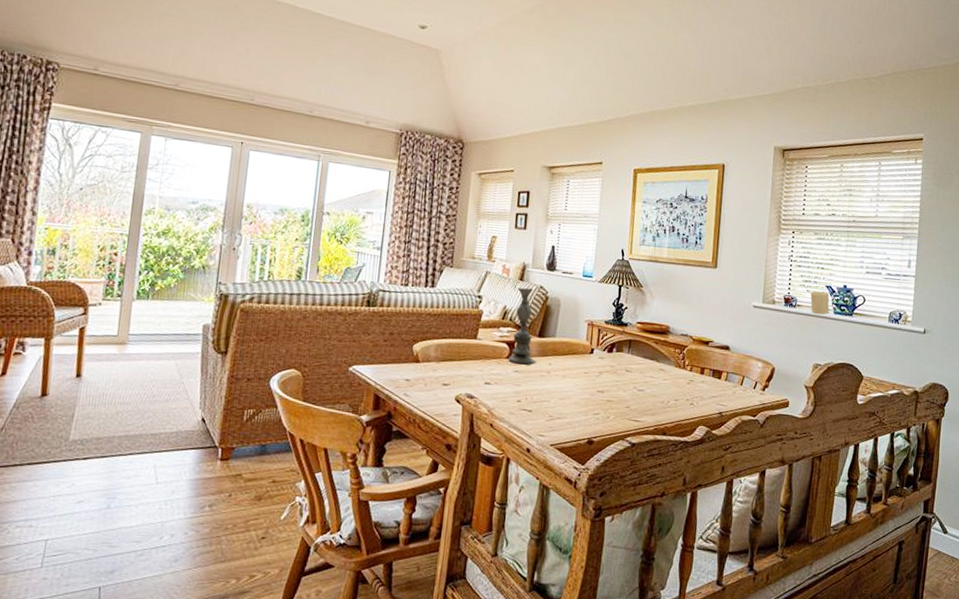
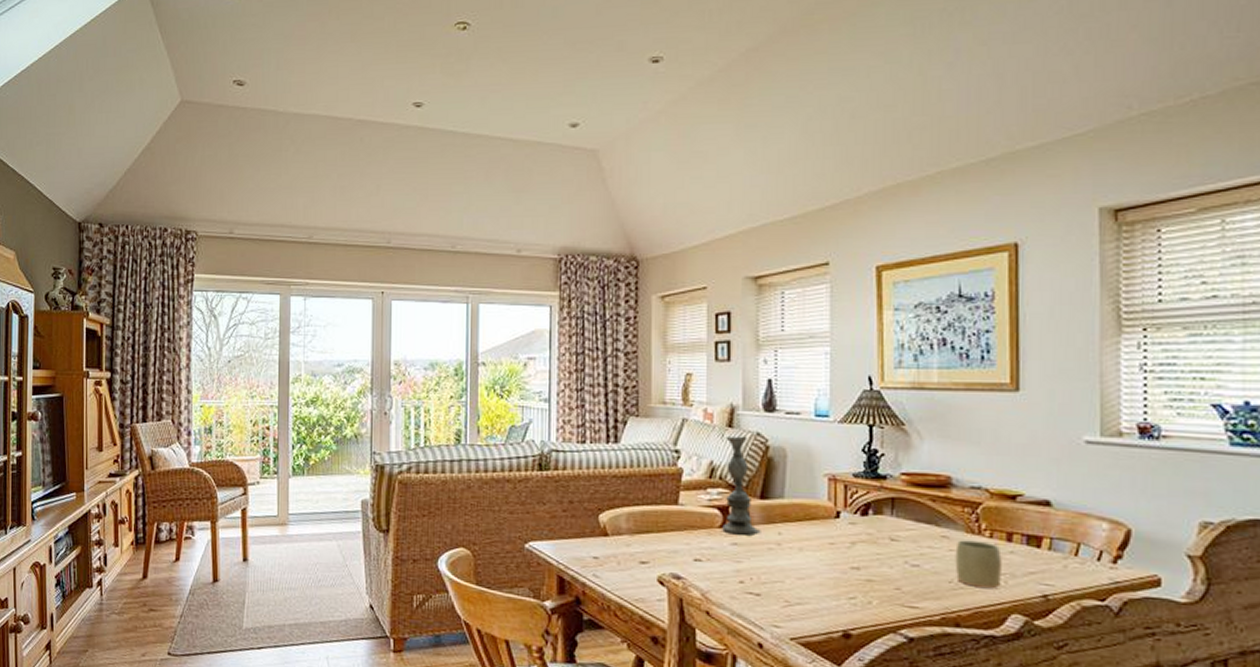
mug: none [666,372,697,407] -> present [955,540,1002,588]
candle: present [810,291,830,315] -> none [1184,413,1221,449]

